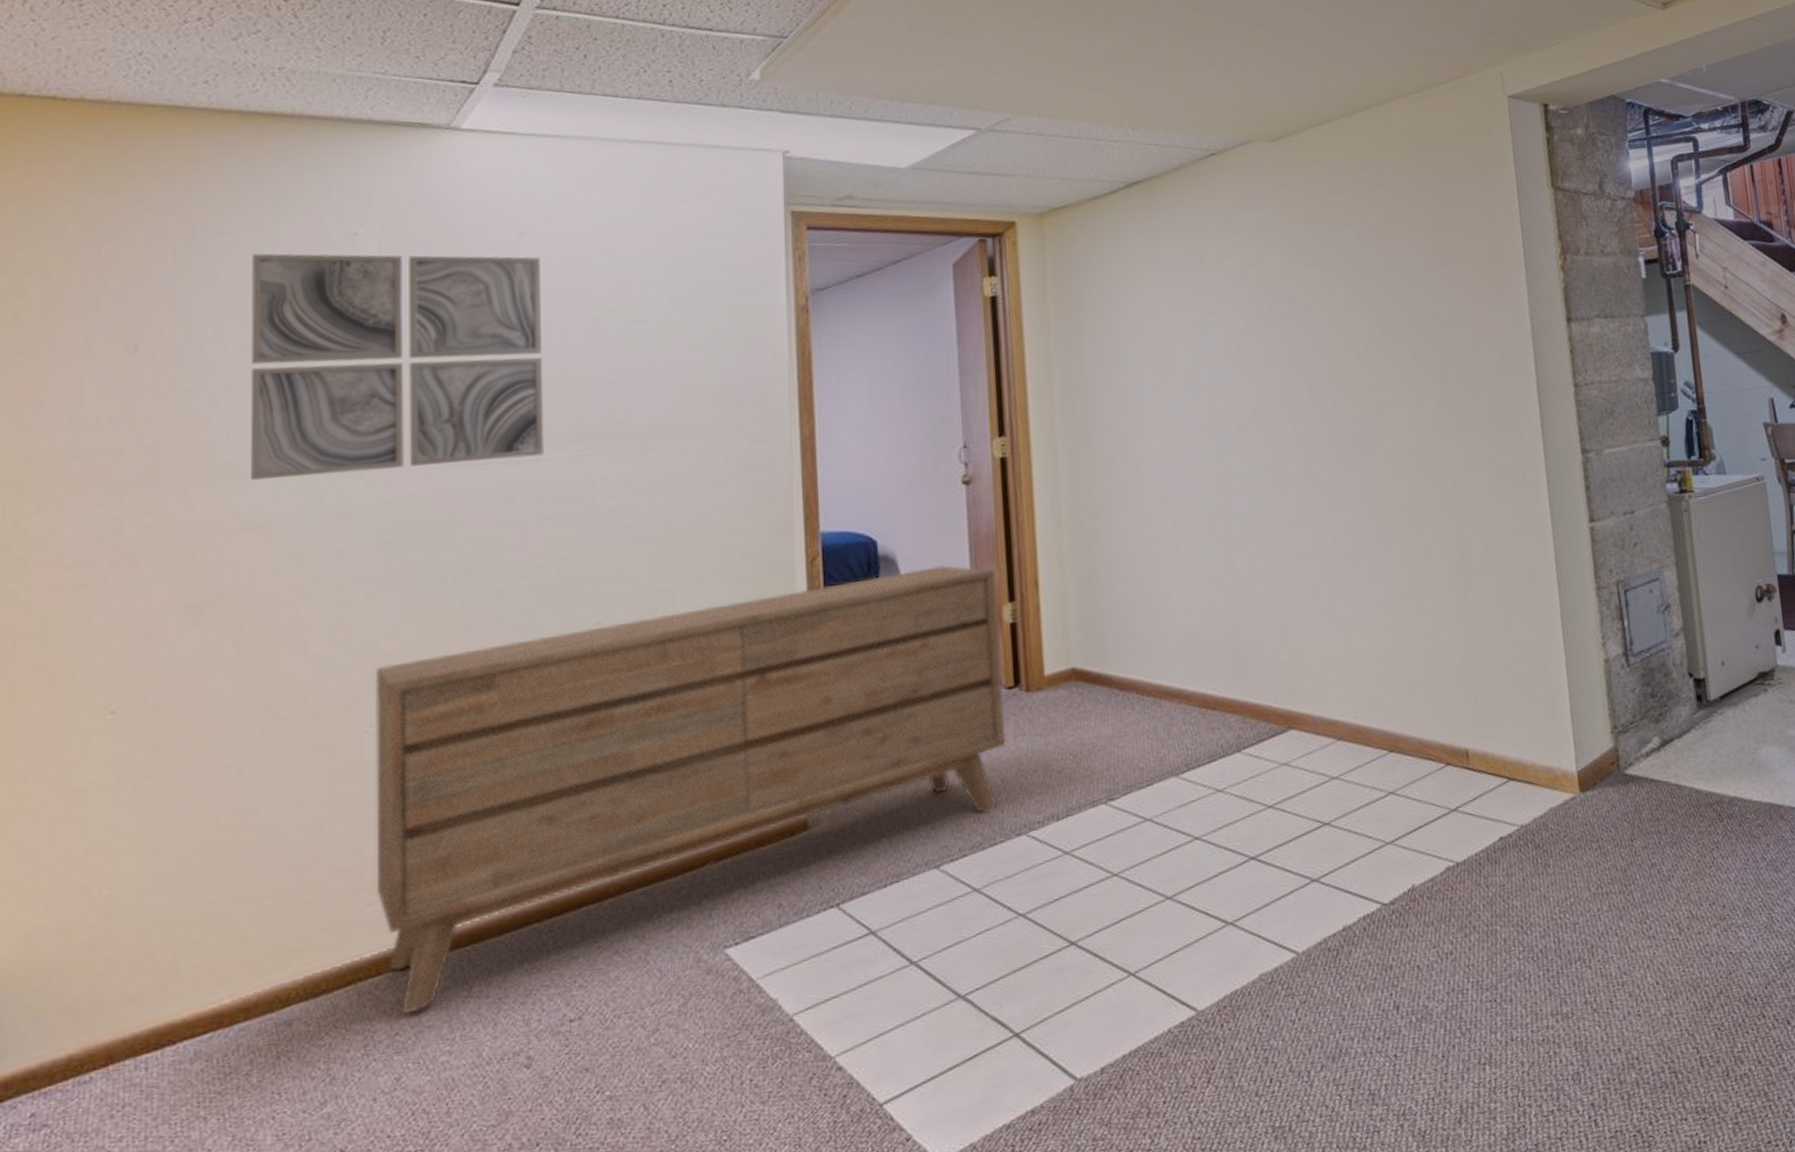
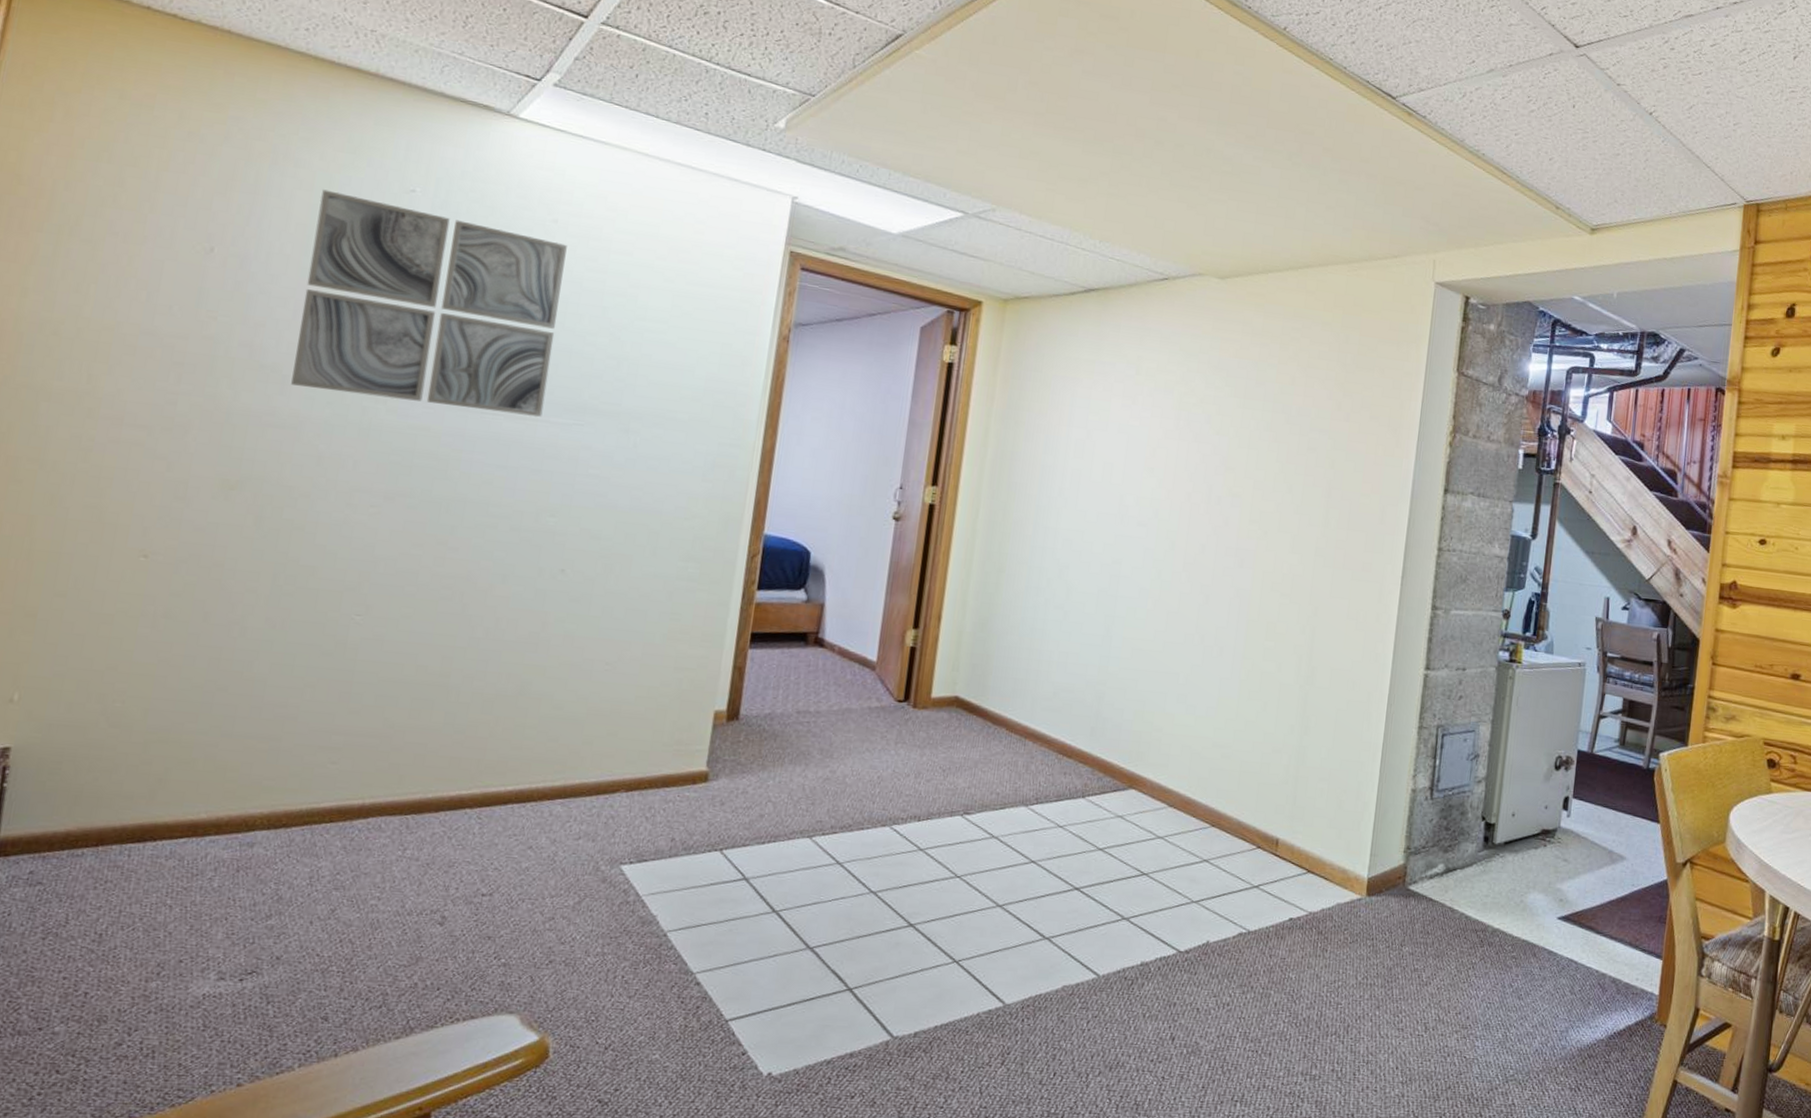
dresser: present [374,565,1007,1013] -> none [339,566,907,860]

